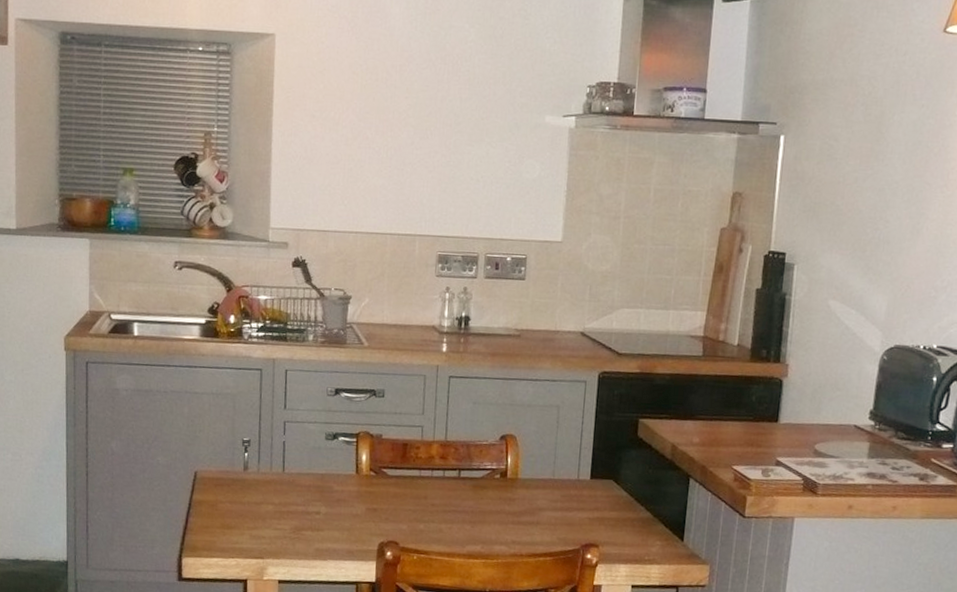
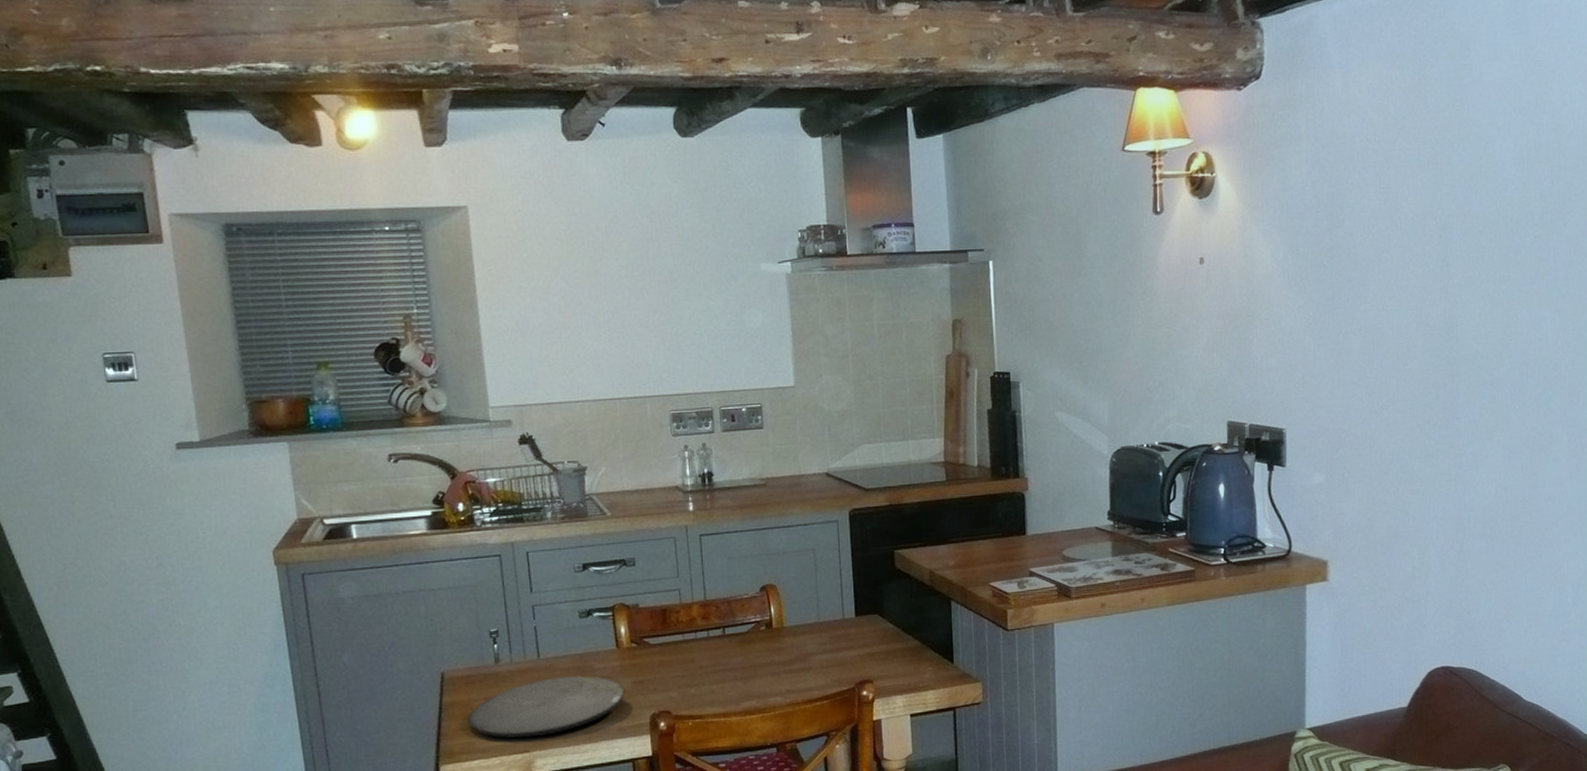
plate: none [212,492,358,546] -> present [468,676,625,738]

